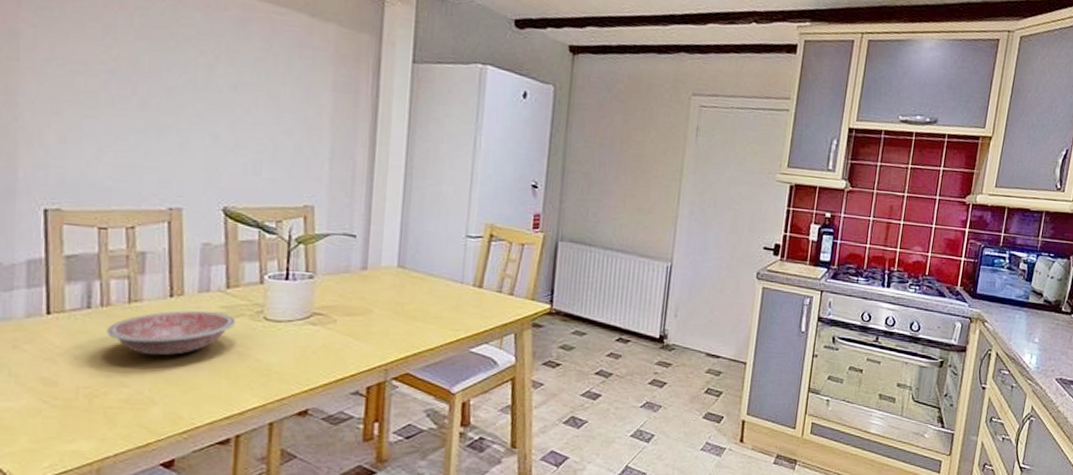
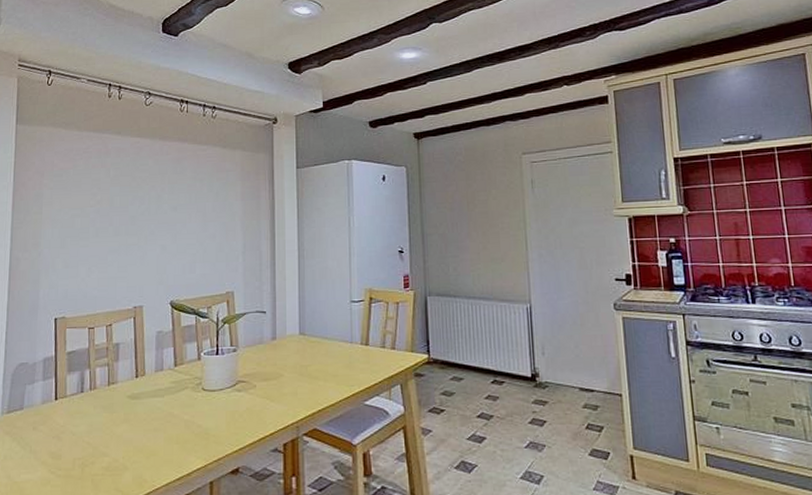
bowl: present [106,310,236,356] -> none [93,387,182,428]

